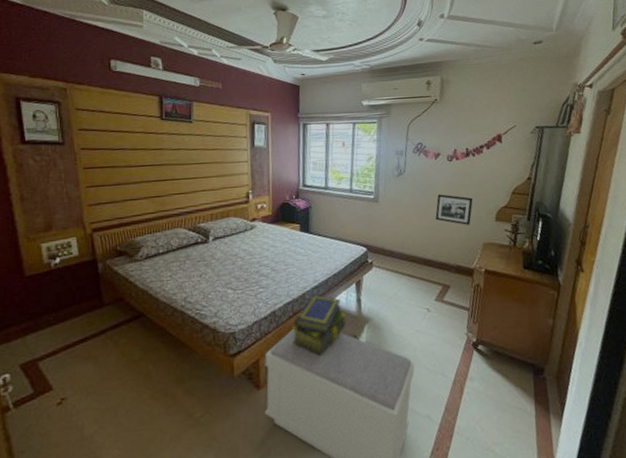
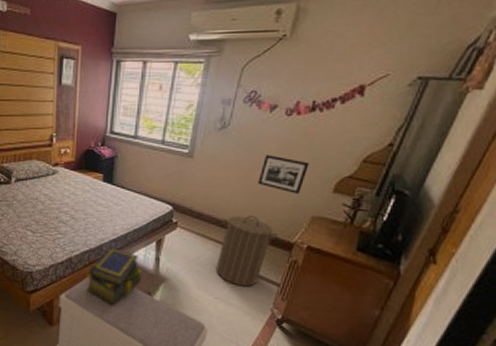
laundry hamper: none [412,247,460,316] -> present [215,215,278,287]

